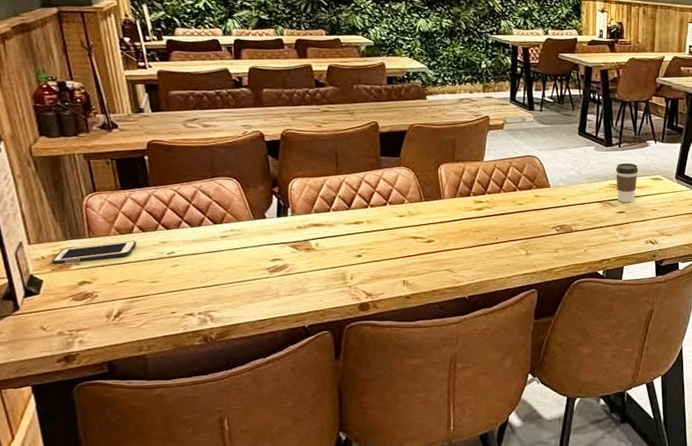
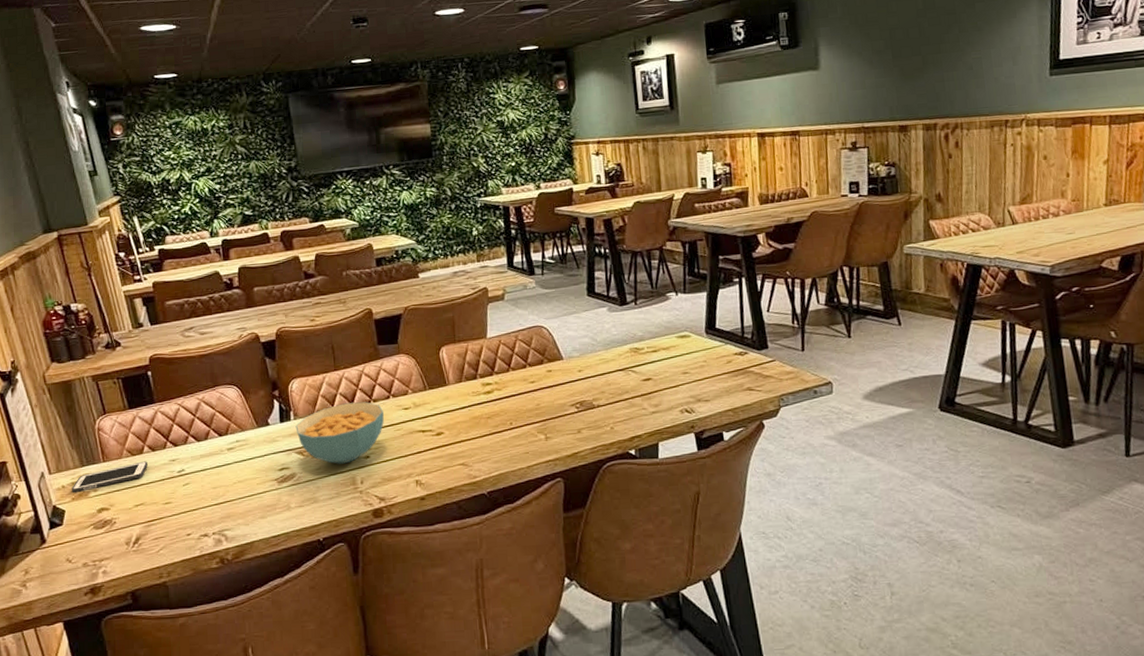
cereal bowl: none [292,205,379,260] -> present [295,402,384,464]
coffee cup: present [615,163,638,203] -> none [634,321,662,369]

